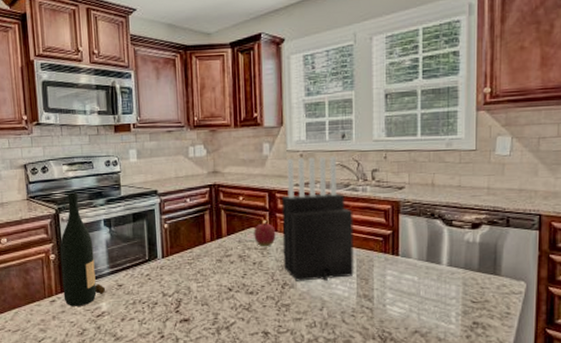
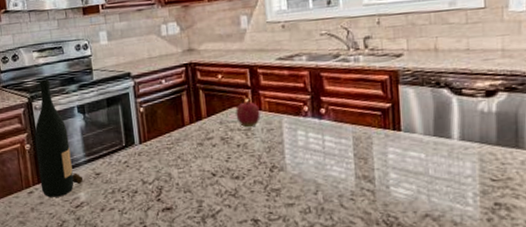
knife block: present [281,156,354,281] -> none [264,24,351,164]

